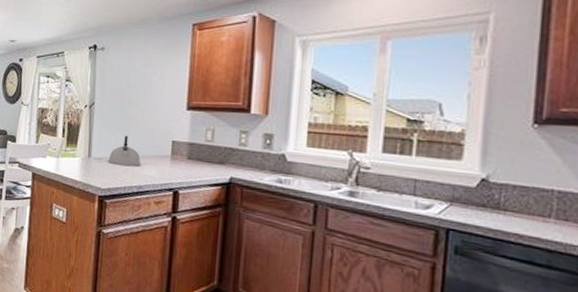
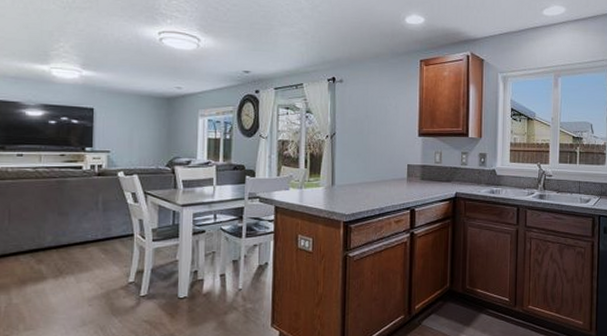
kettle: present [108,135,141,167] -> none [351,162,382,191]

